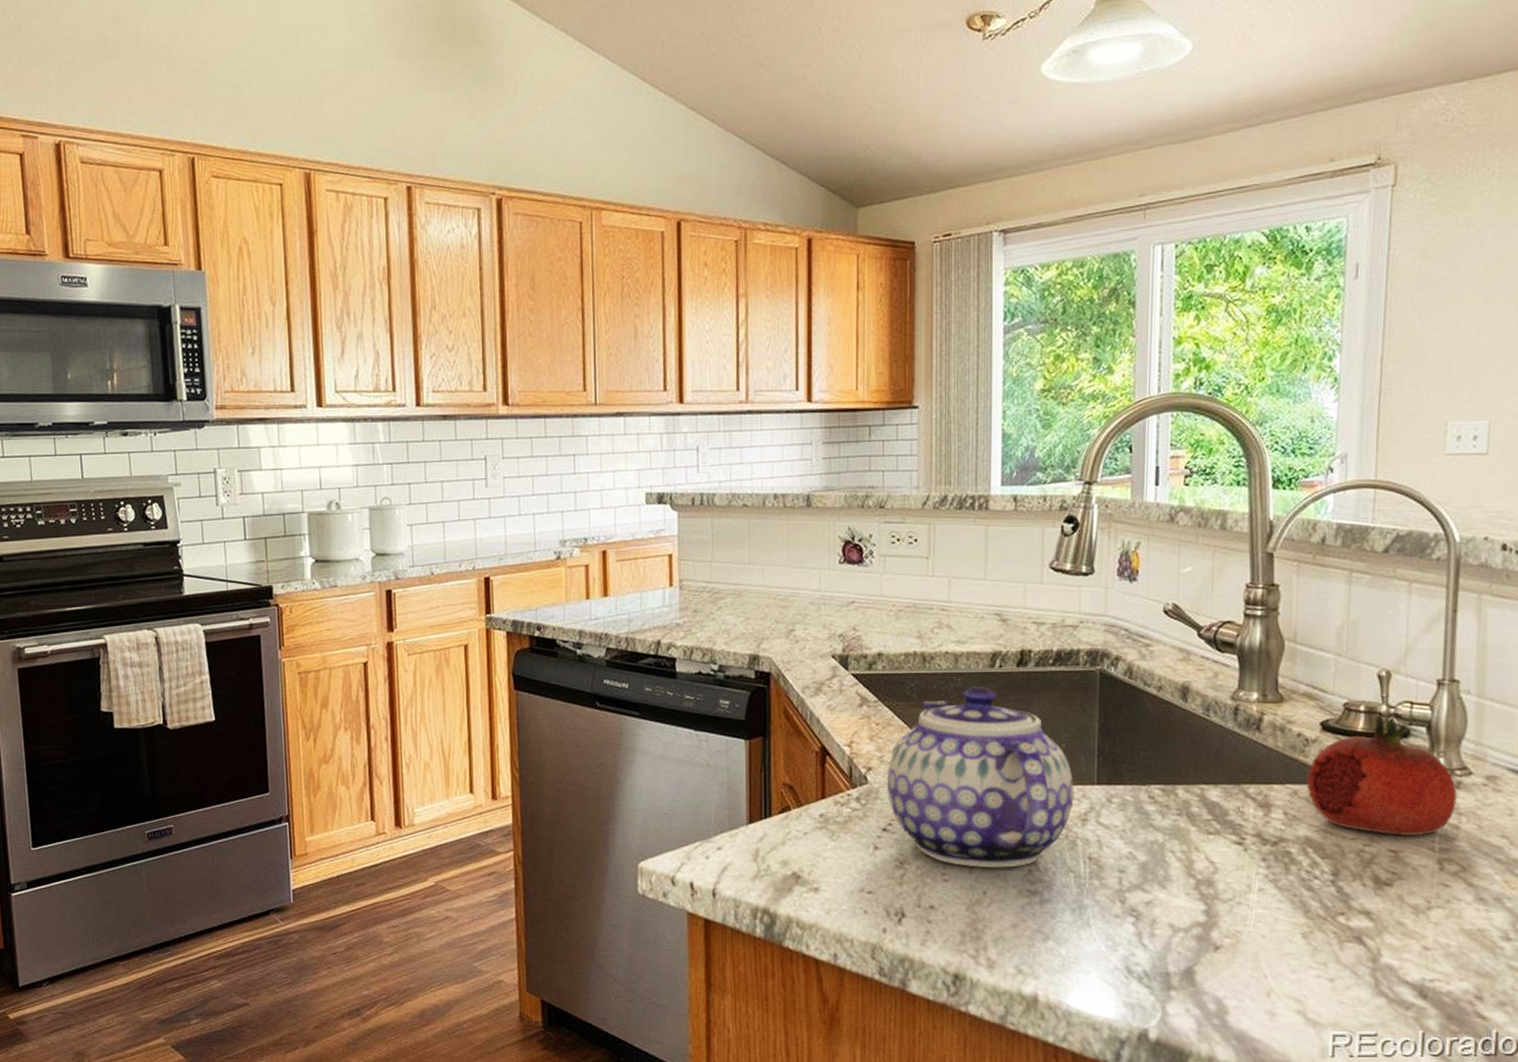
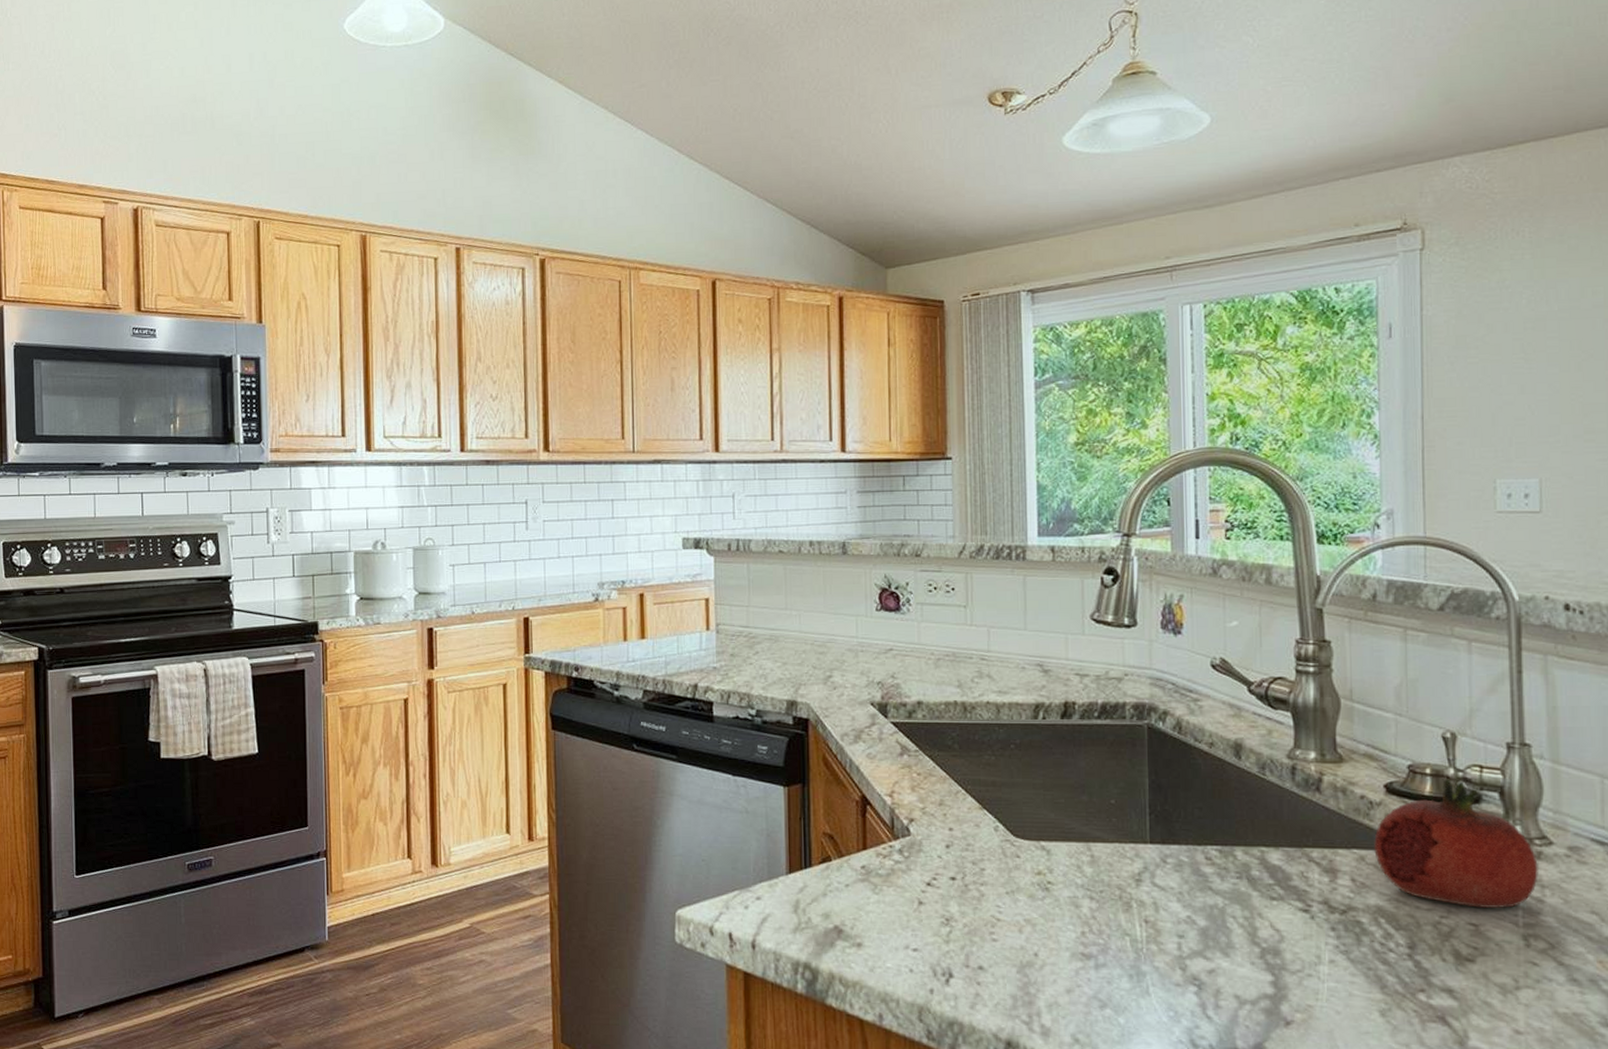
teapot: present [887,686,1074,868] -> none [930,738,1126,929]

